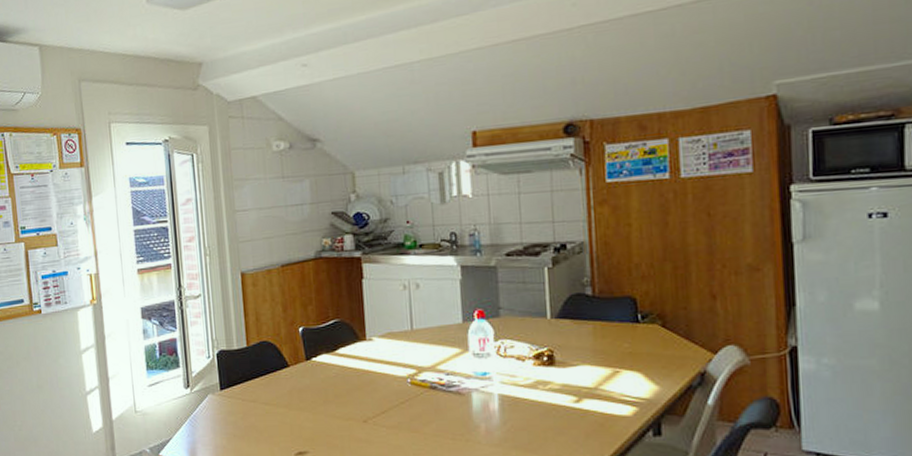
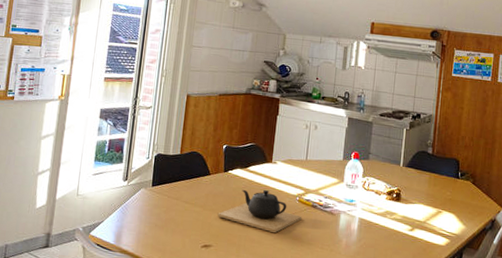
teapot: none [308,374,420,428] -> present [217,189,302,234]

